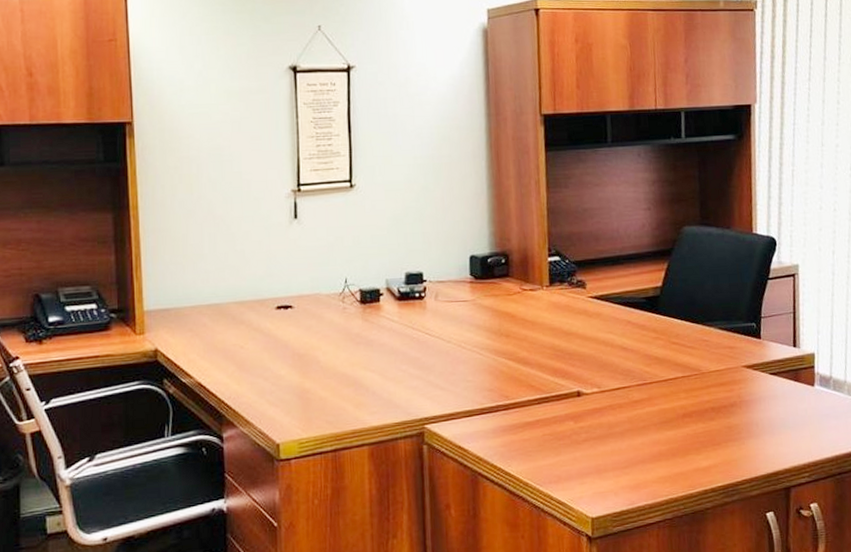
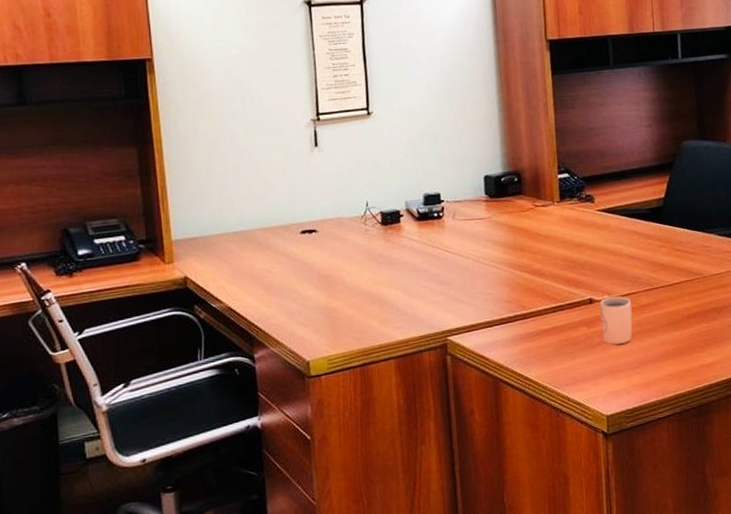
mug: none [587,389,624,442] -> present [599,296,633,345]

